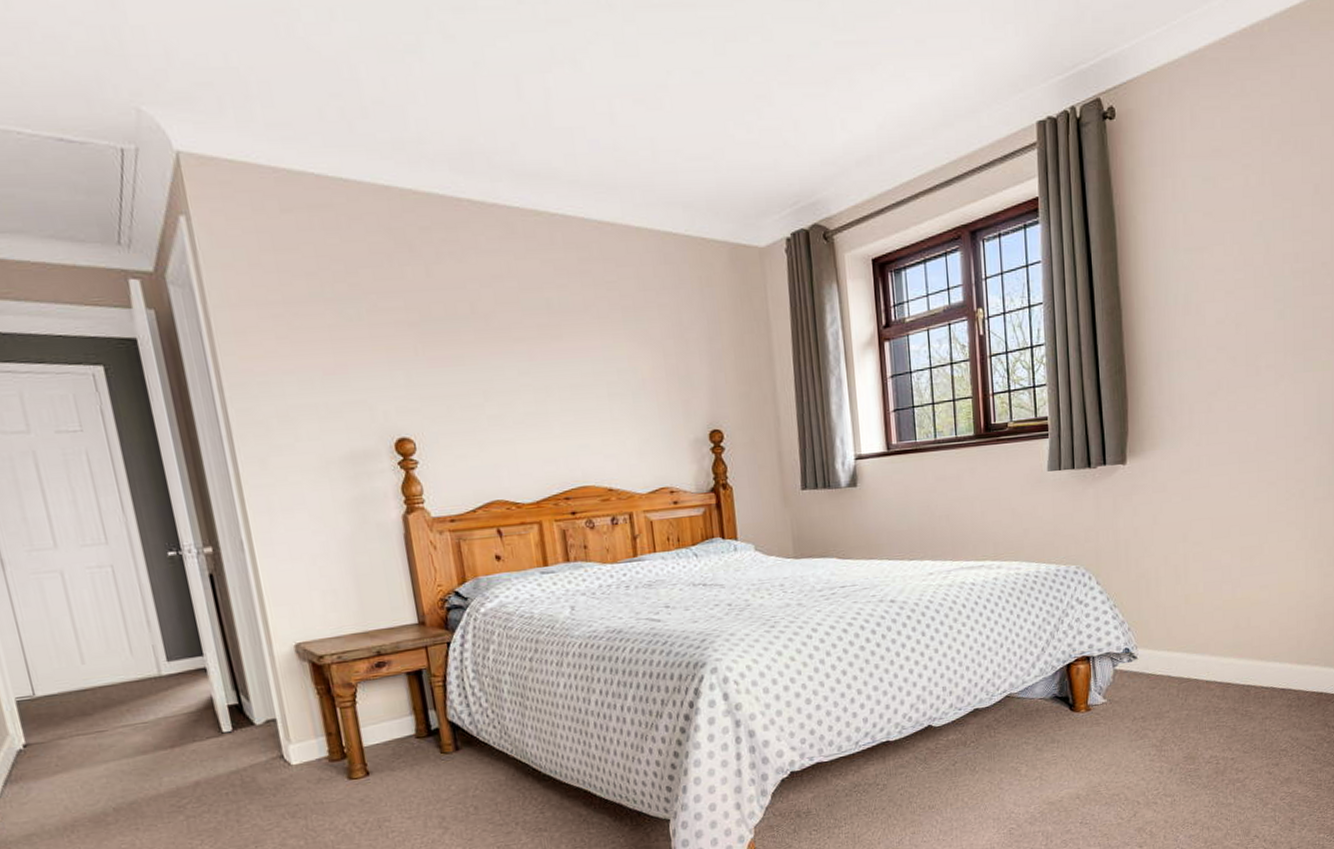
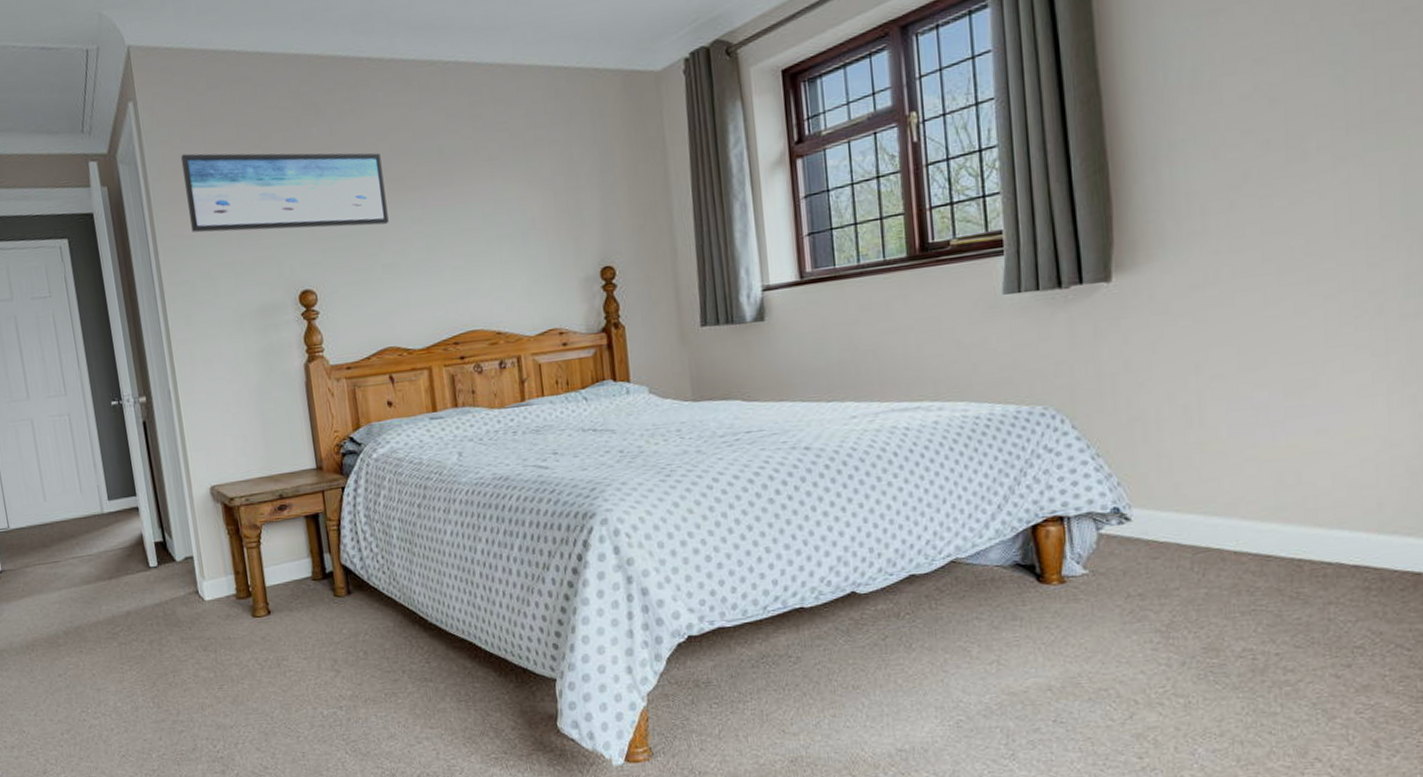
wall art: none [248,281,494,375] -> present [180,152,389,233]

